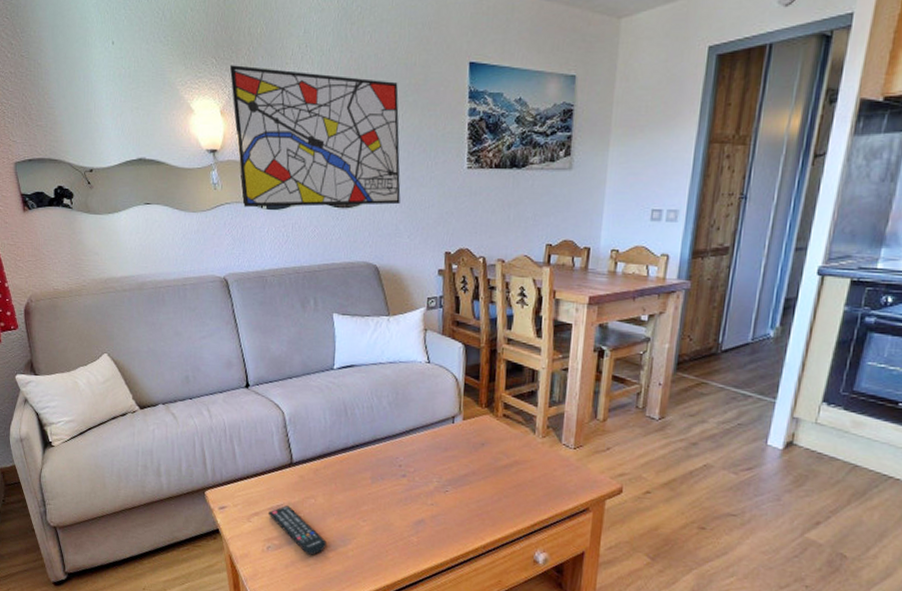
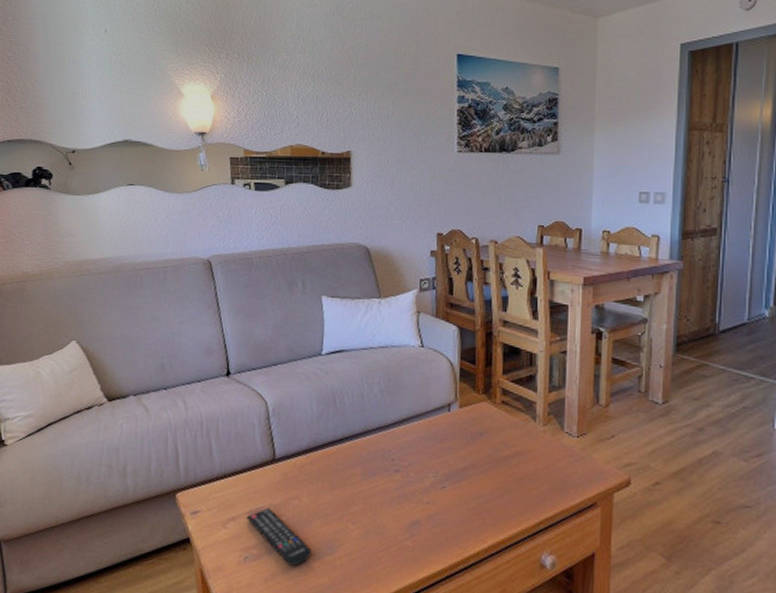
wall art: present [229,65,401,208] -> none [221,53,392,189]

